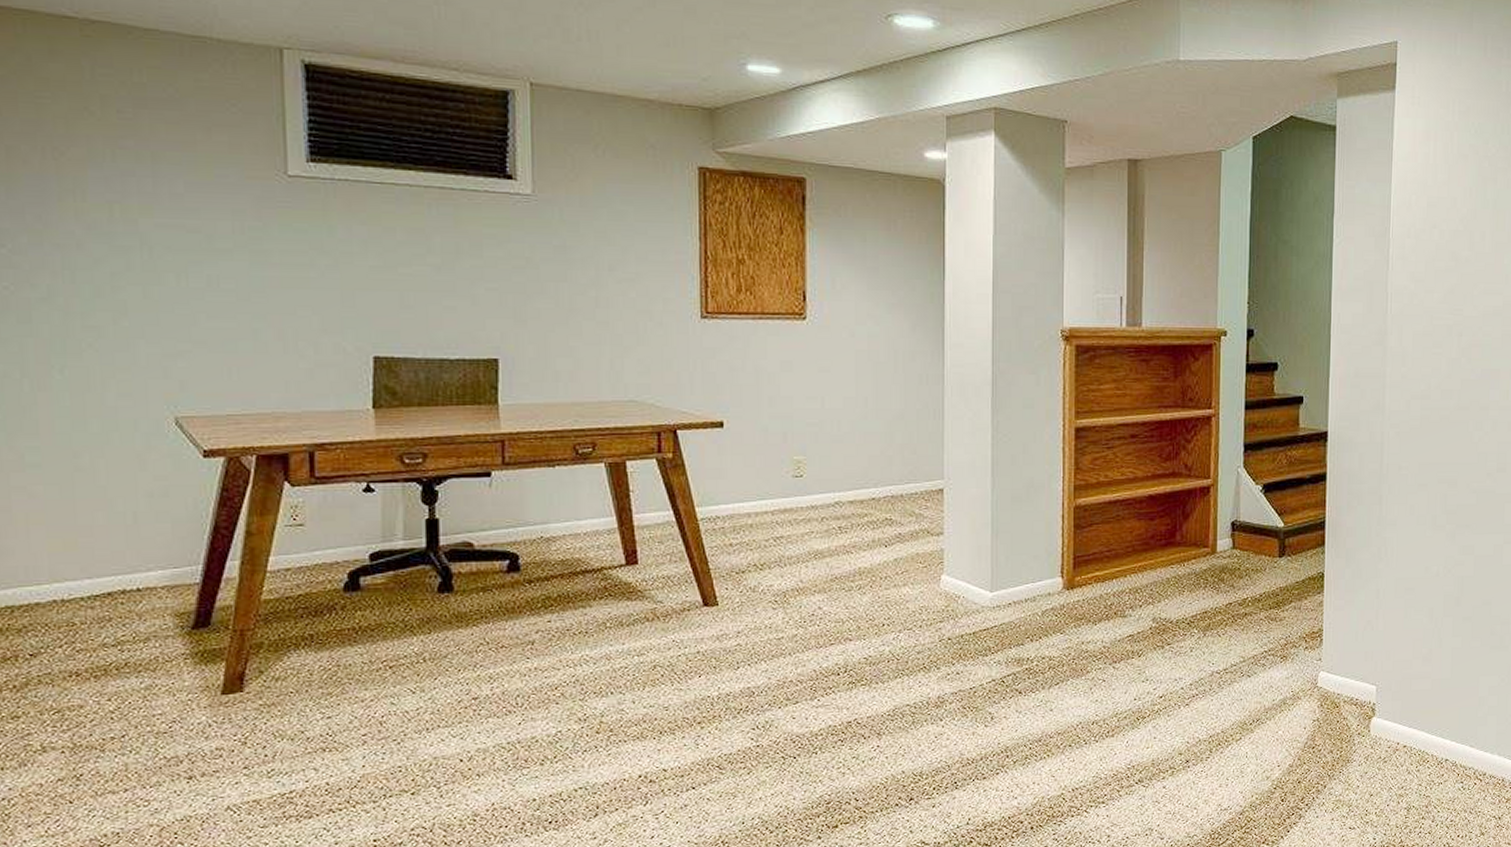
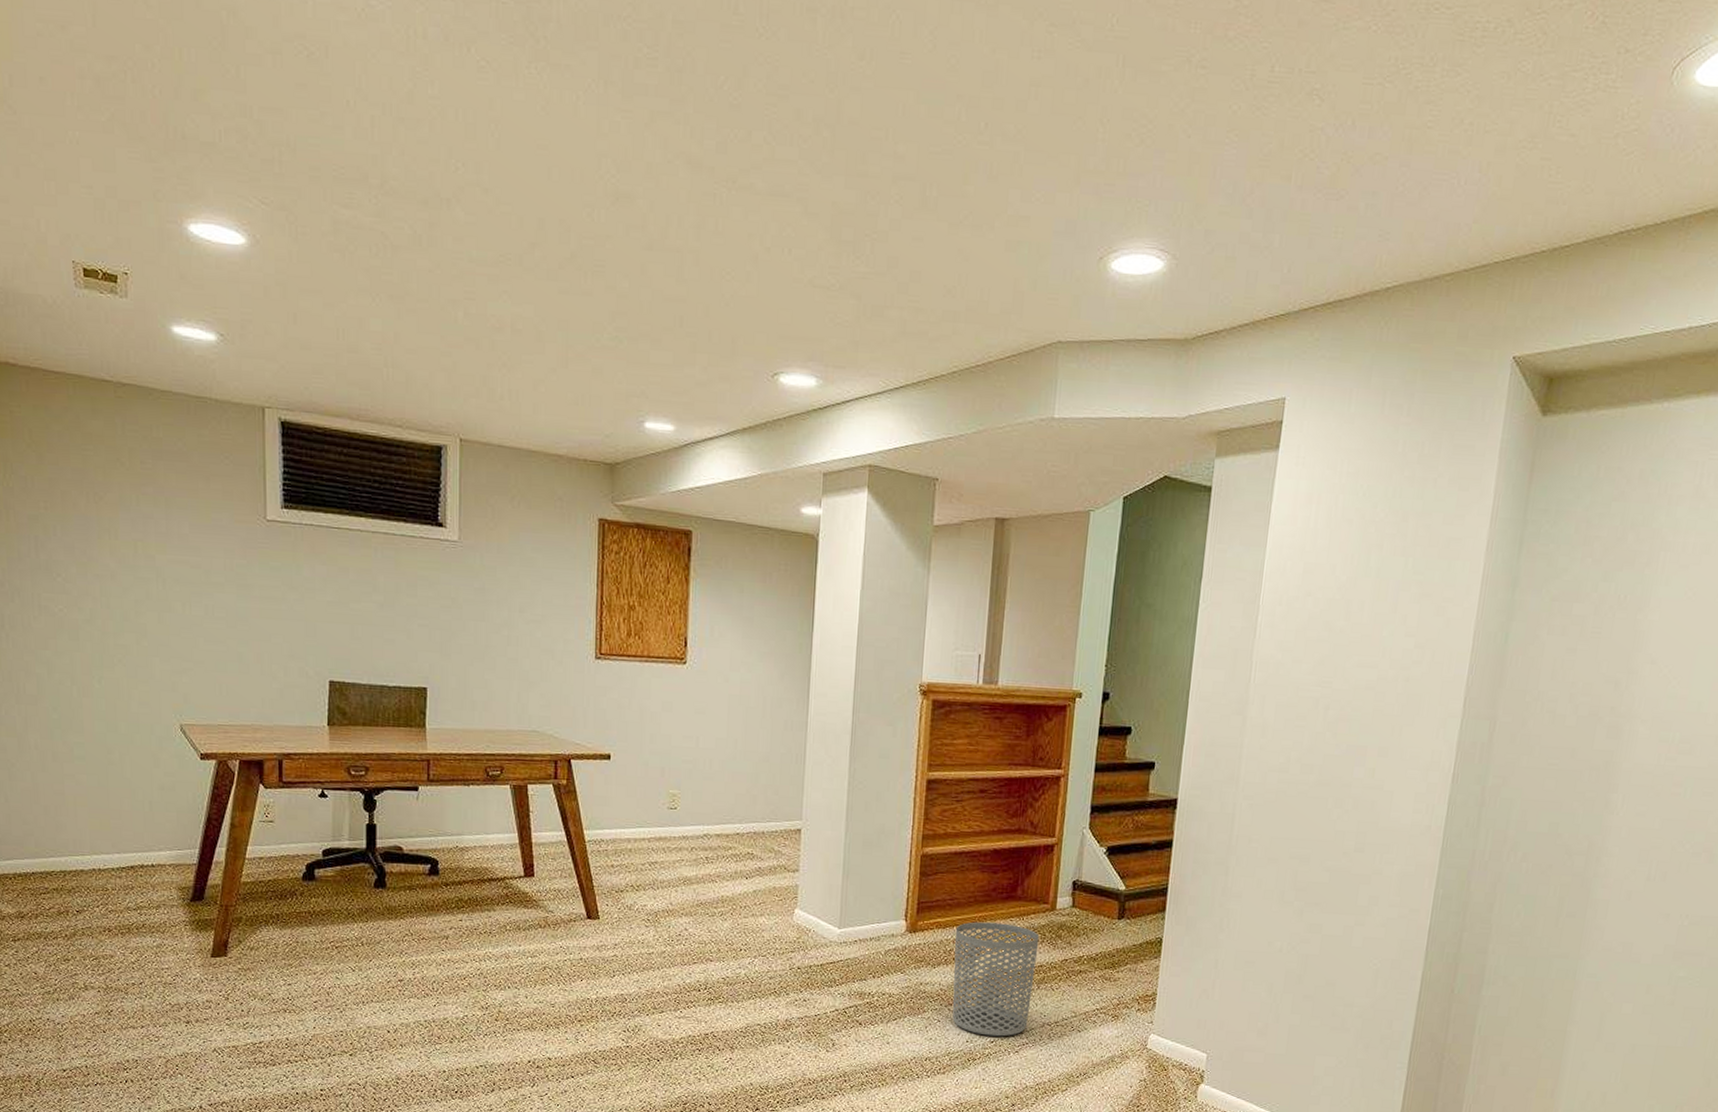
waste bin: none [1115,571,1202,691] -> present [952,921,1040,1037]

